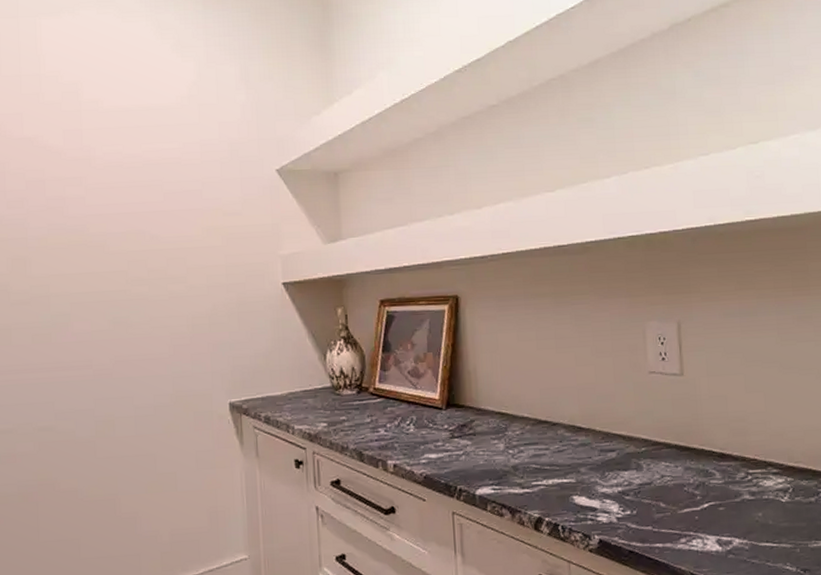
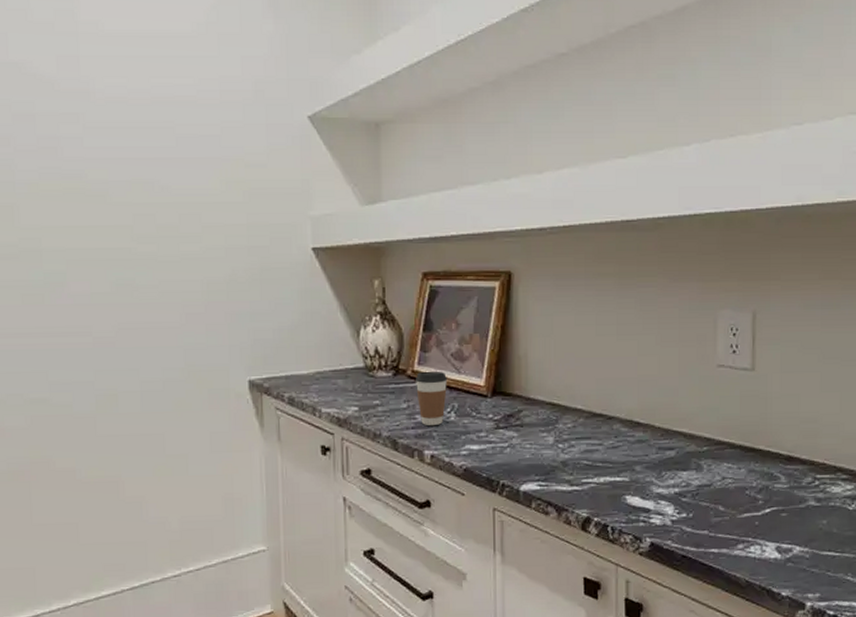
coffee cup: none [377,387,406,438] -> present [416,371,448,426]

